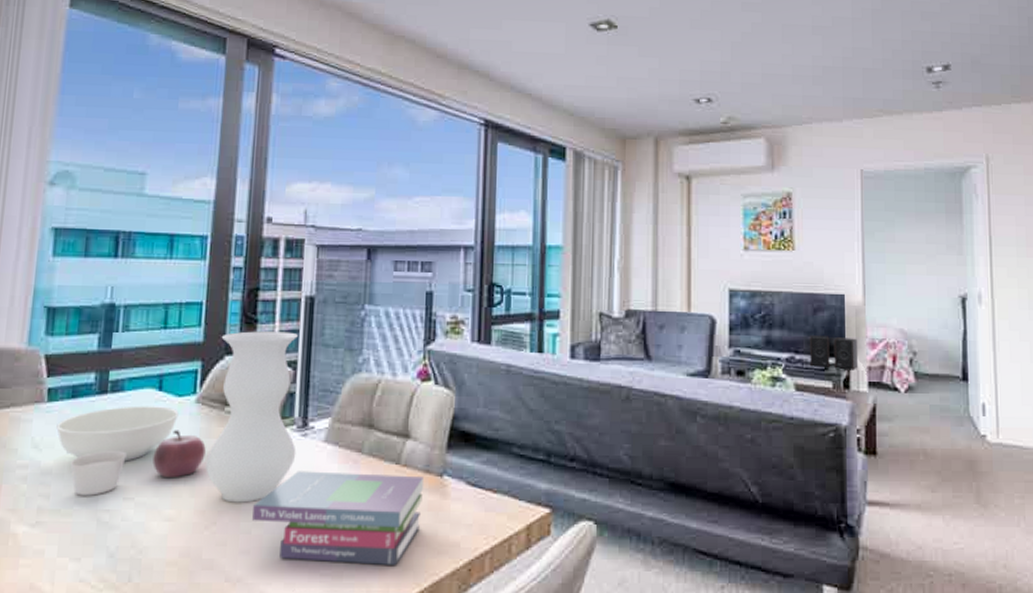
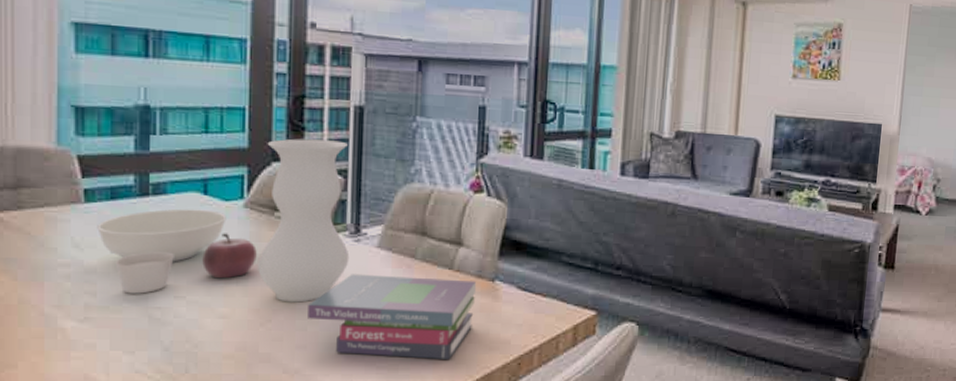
speaker: present [809,335,859,370] -> none [844,161,889,194]

